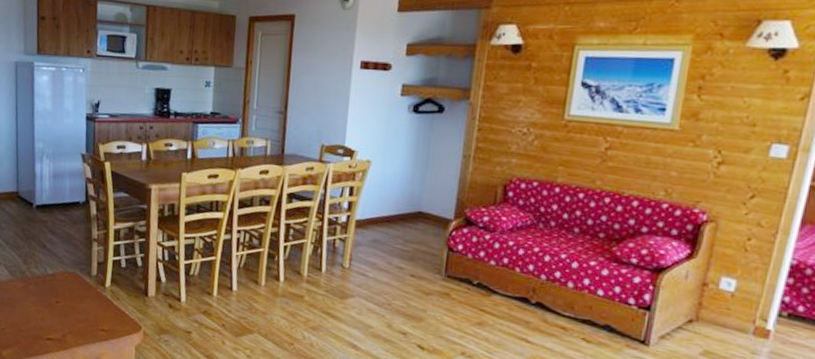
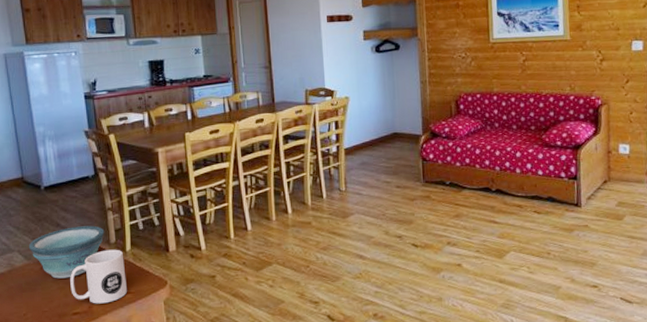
bowl: none [14,251,87,302] -> present [28,225,105,279]
mug: none [48,281,103,336] -> present [70,249,128,304]

